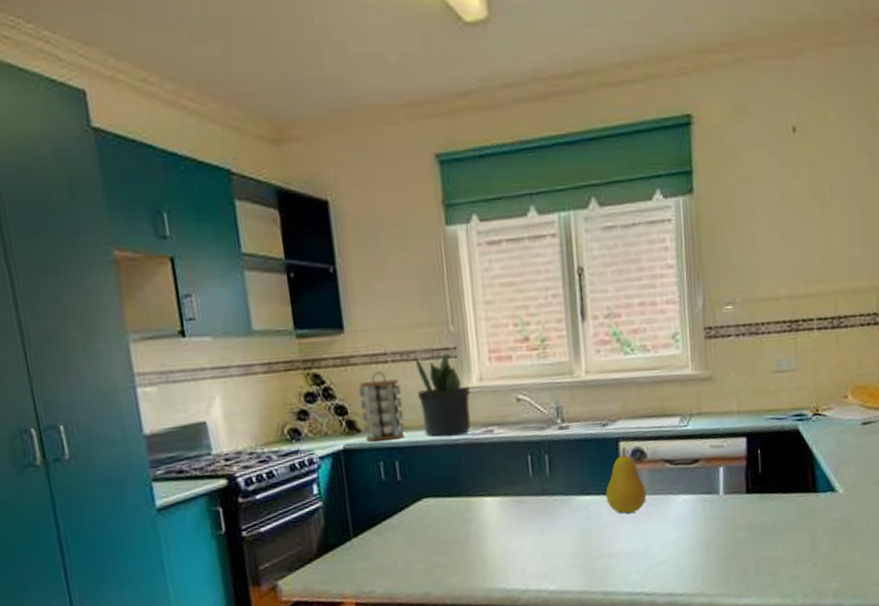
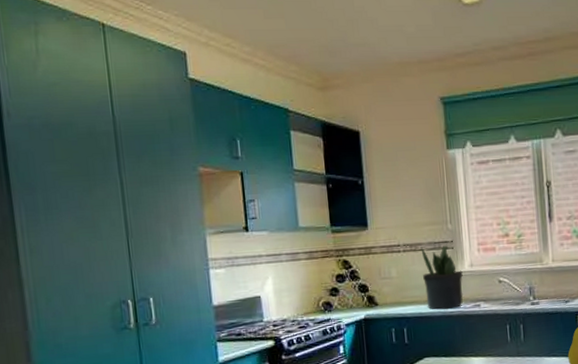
spice rack: present [358,371,406,442] -> none [377,259,413,313]

